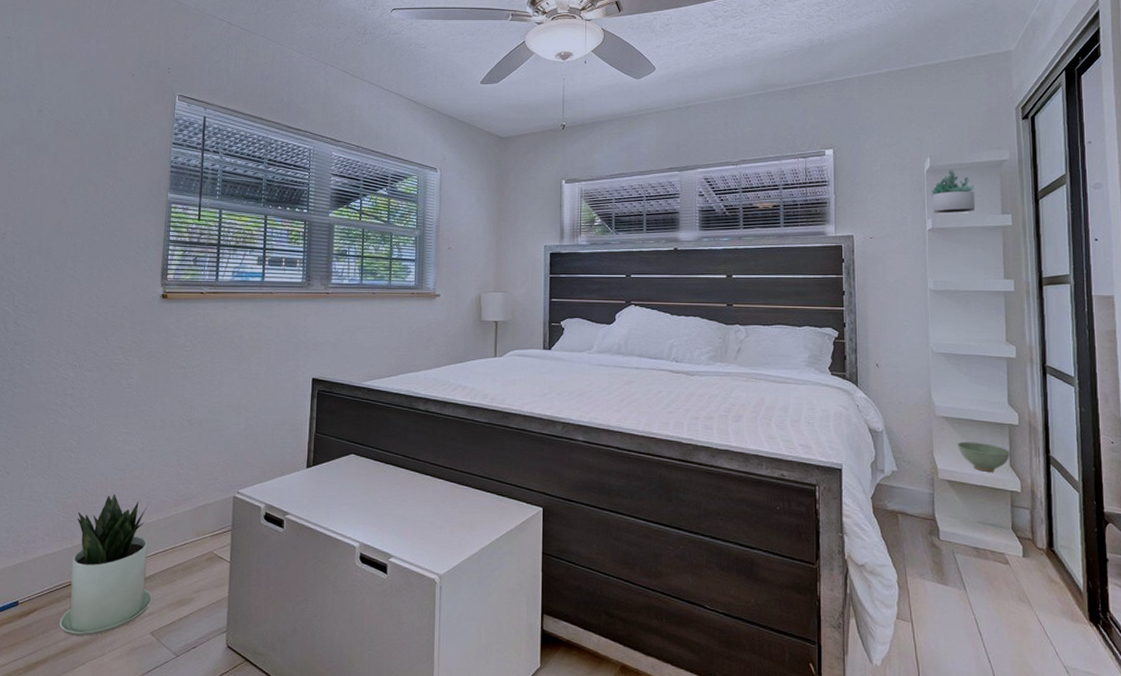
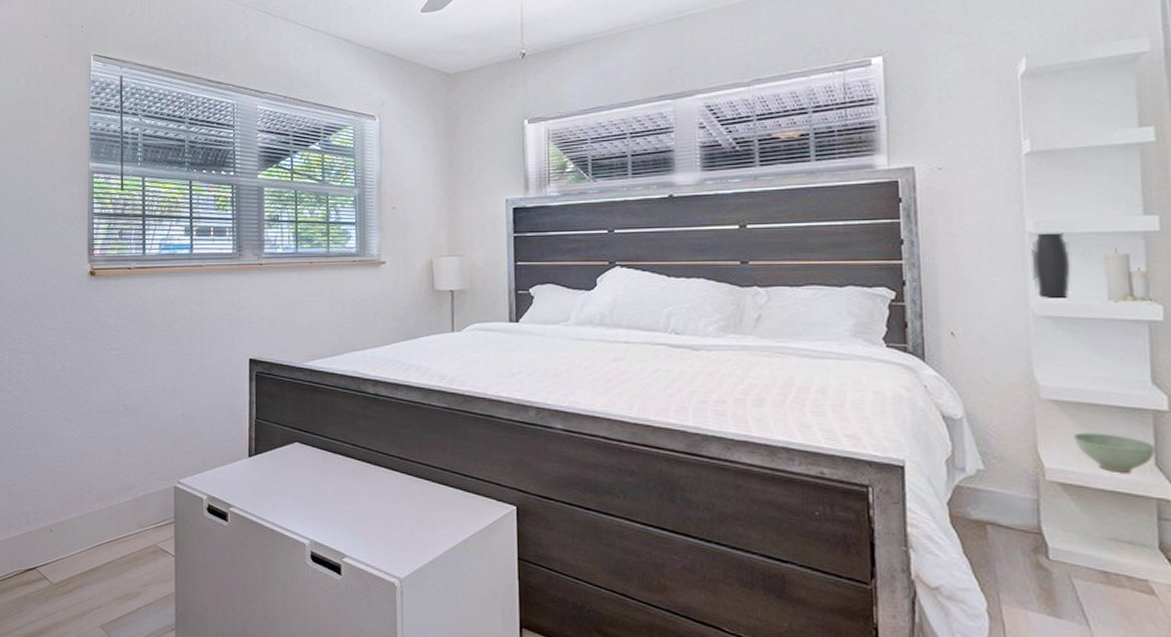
planter: present [59,493,153,636] -> none [13,481,101,627]
succulent plant: present [931,171,976,213] -> none [1029,73,1098,131]
vase: none [933,288,957,339] -> present [1033,231,1071,298]
candle: none [978,303,1008,344] -> present [1103,248,1150,303]

